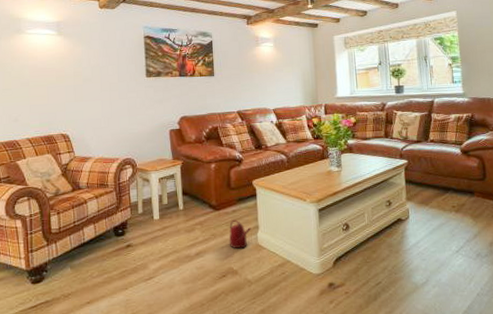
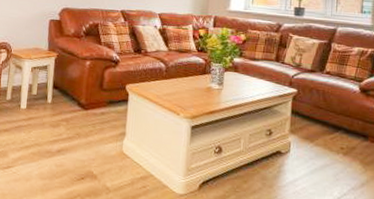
watering can: present [229,220,252,249] -> none [92,122,118,154]

